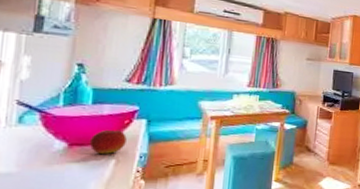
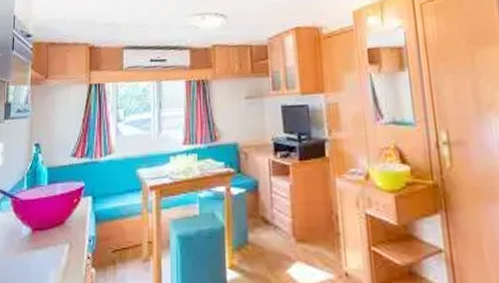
apple: present [89,129,127,154] -> none [47,210,76,238]

